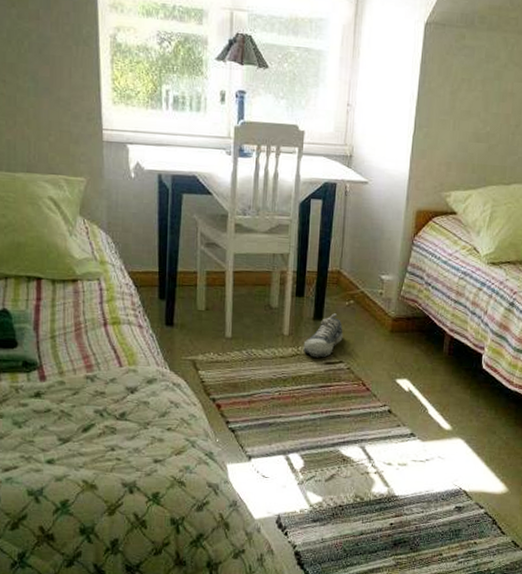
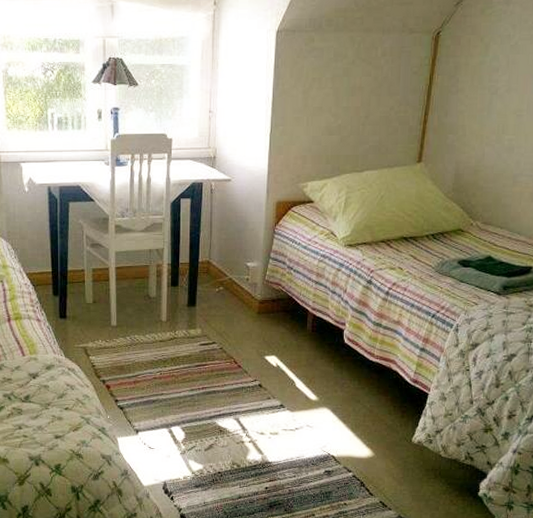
shoe: present [303,313,343,358] -> none [180,299,215,340]

